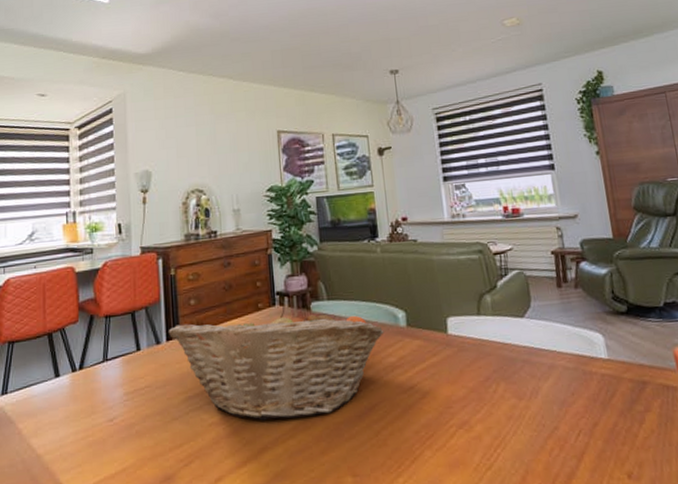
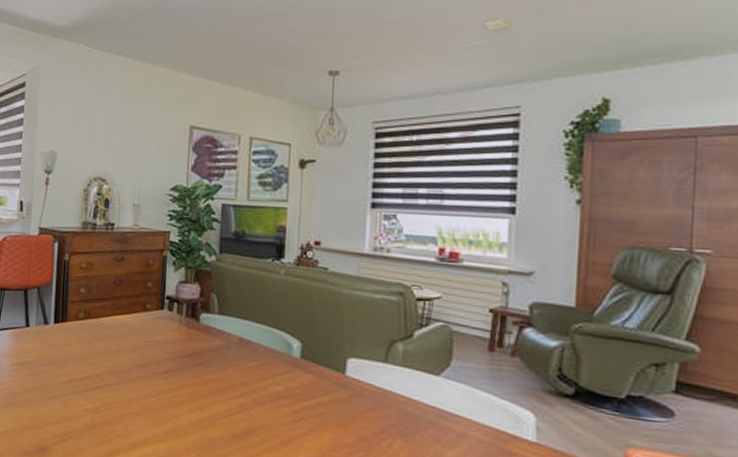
fruit basket: present [168,306,384,421] -> none [56,309,275,427]

